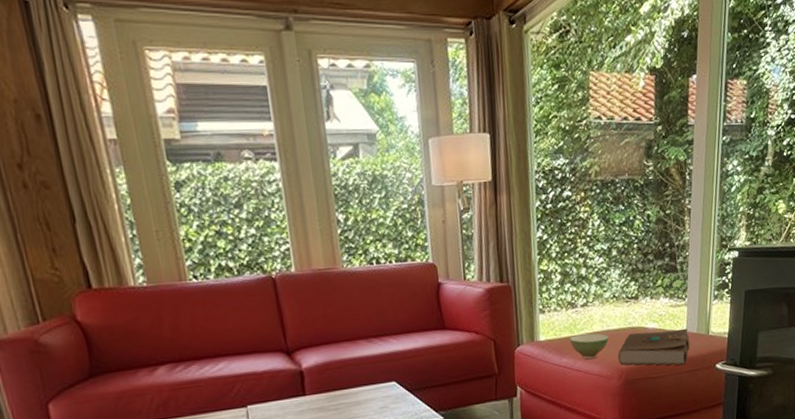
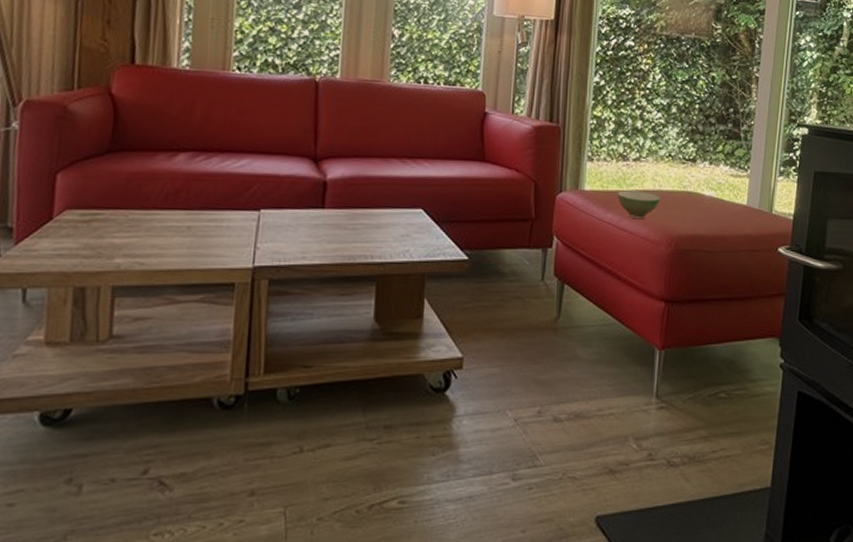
book: present [618,328,690,366] -> none [669,198,750,243]

